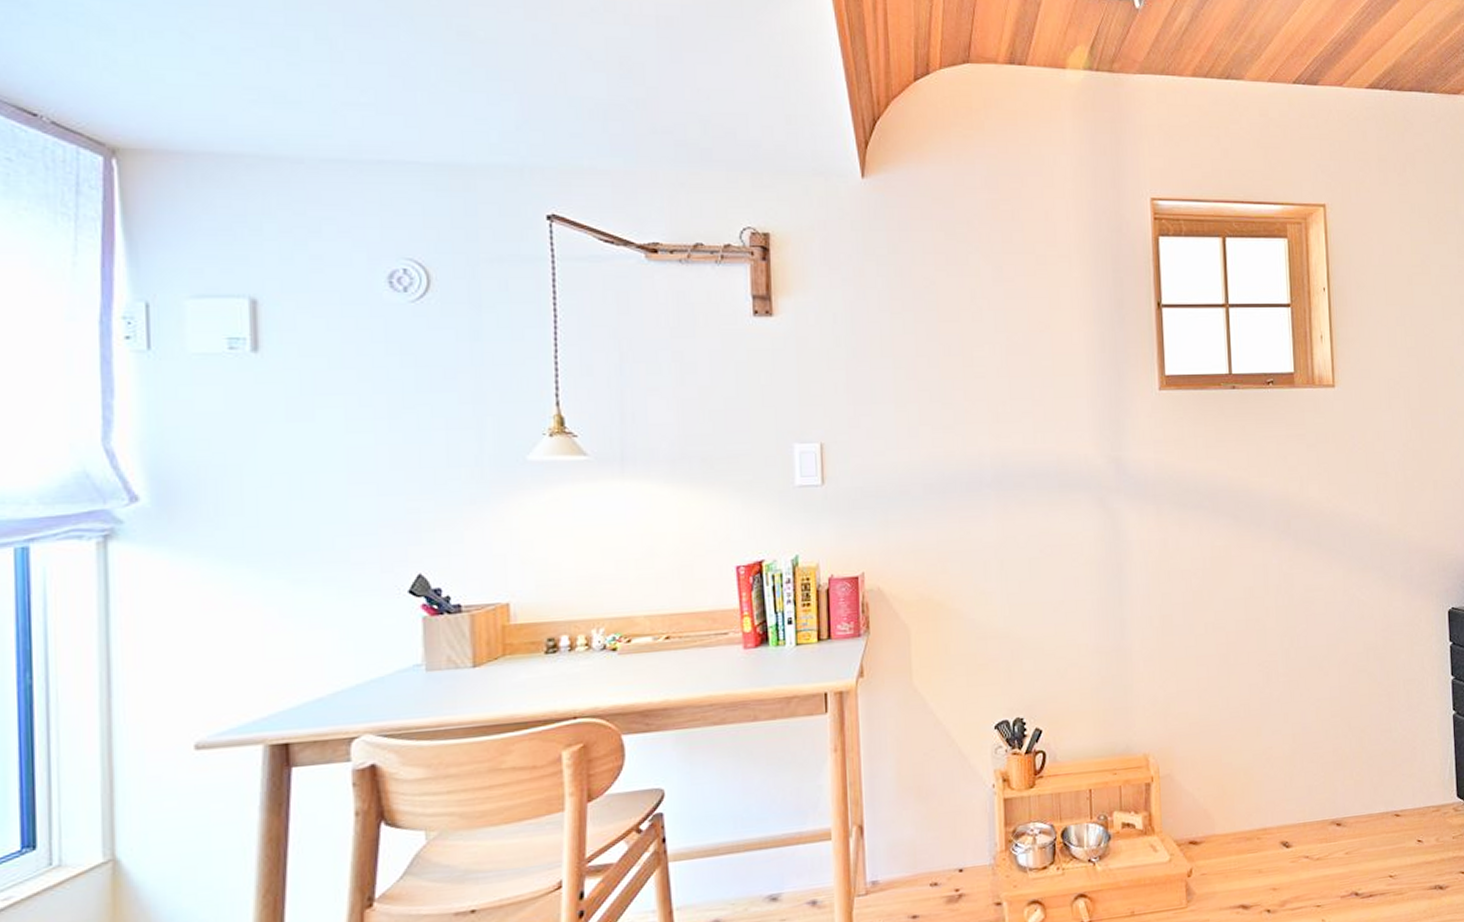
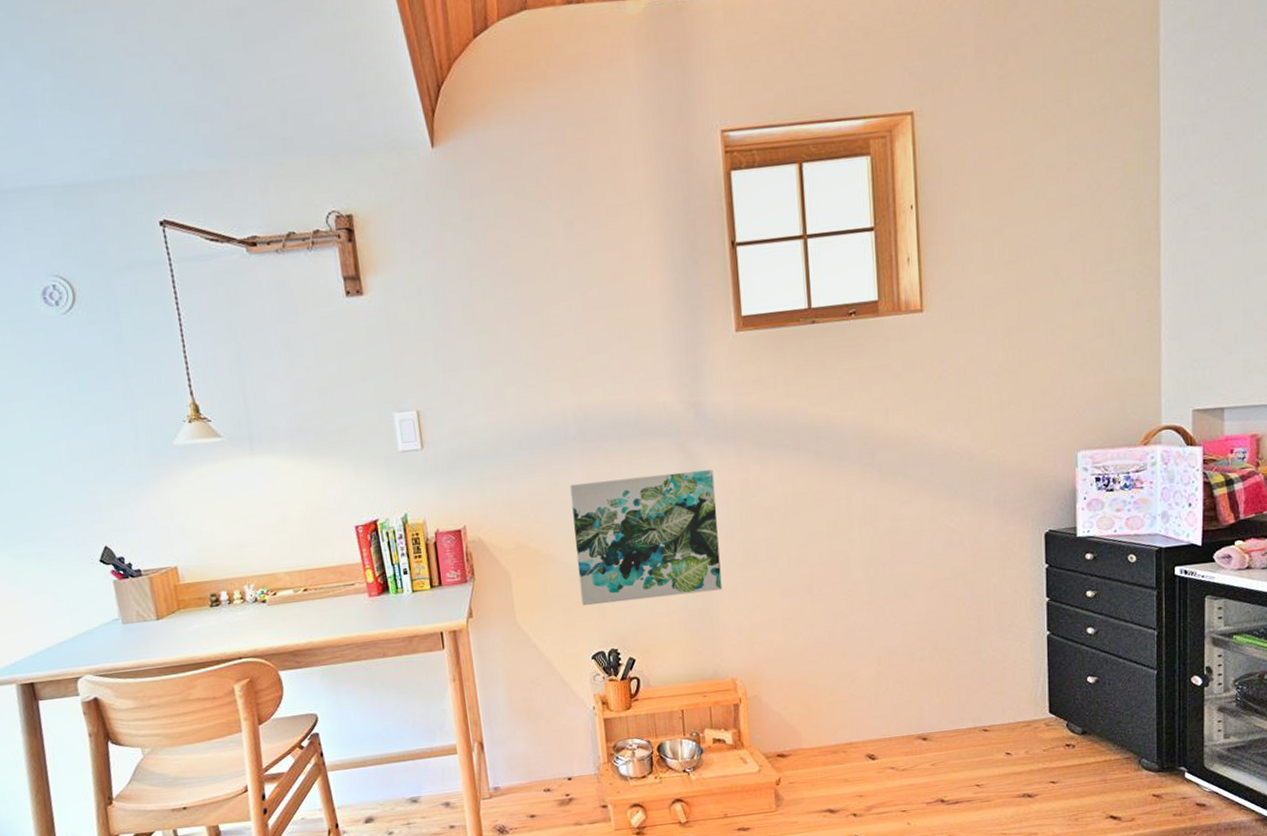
wall art: none [982,526,1137,669] -> present [570,469,722,606]

